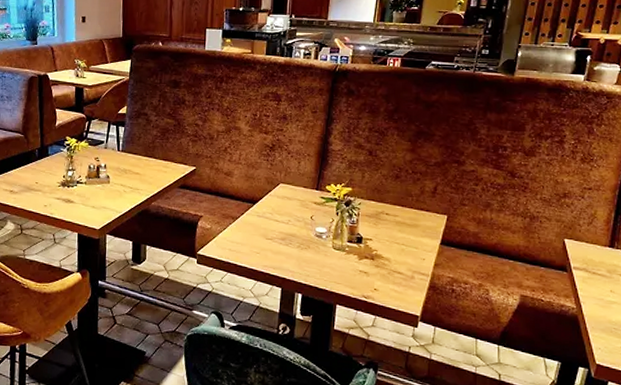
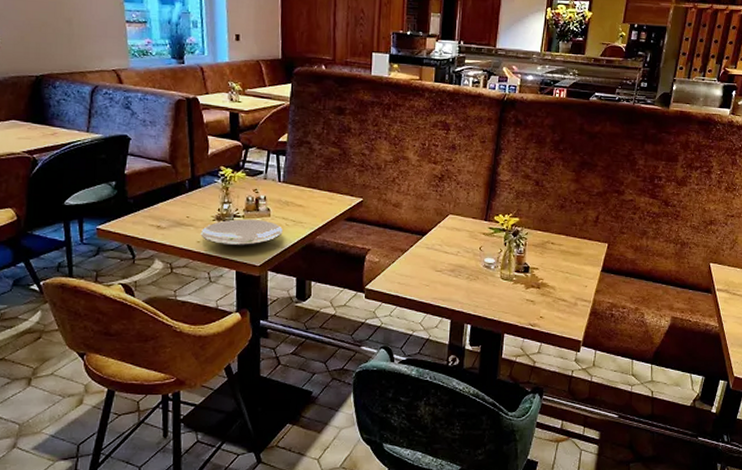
plate: none [47,185,121,211] -> present [200,219,283,246]

